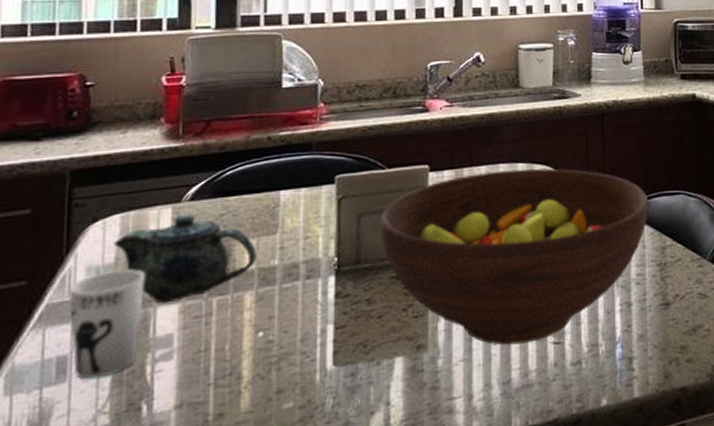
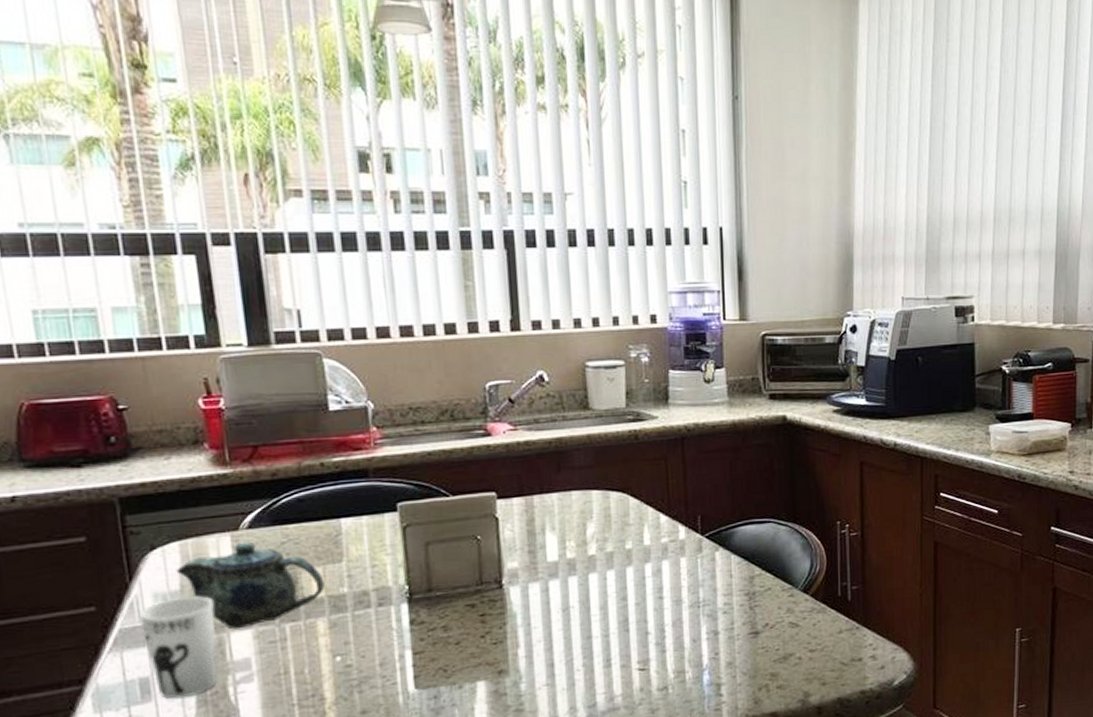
fruit bowl: present [379,168,648,345] -> none [448,495,735,671]

